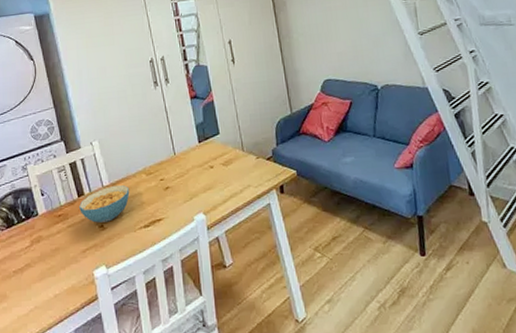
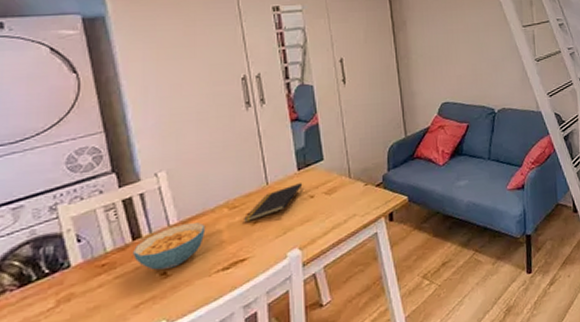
notepad: none [158,154,204,188] -> present [244,183,303,223]

